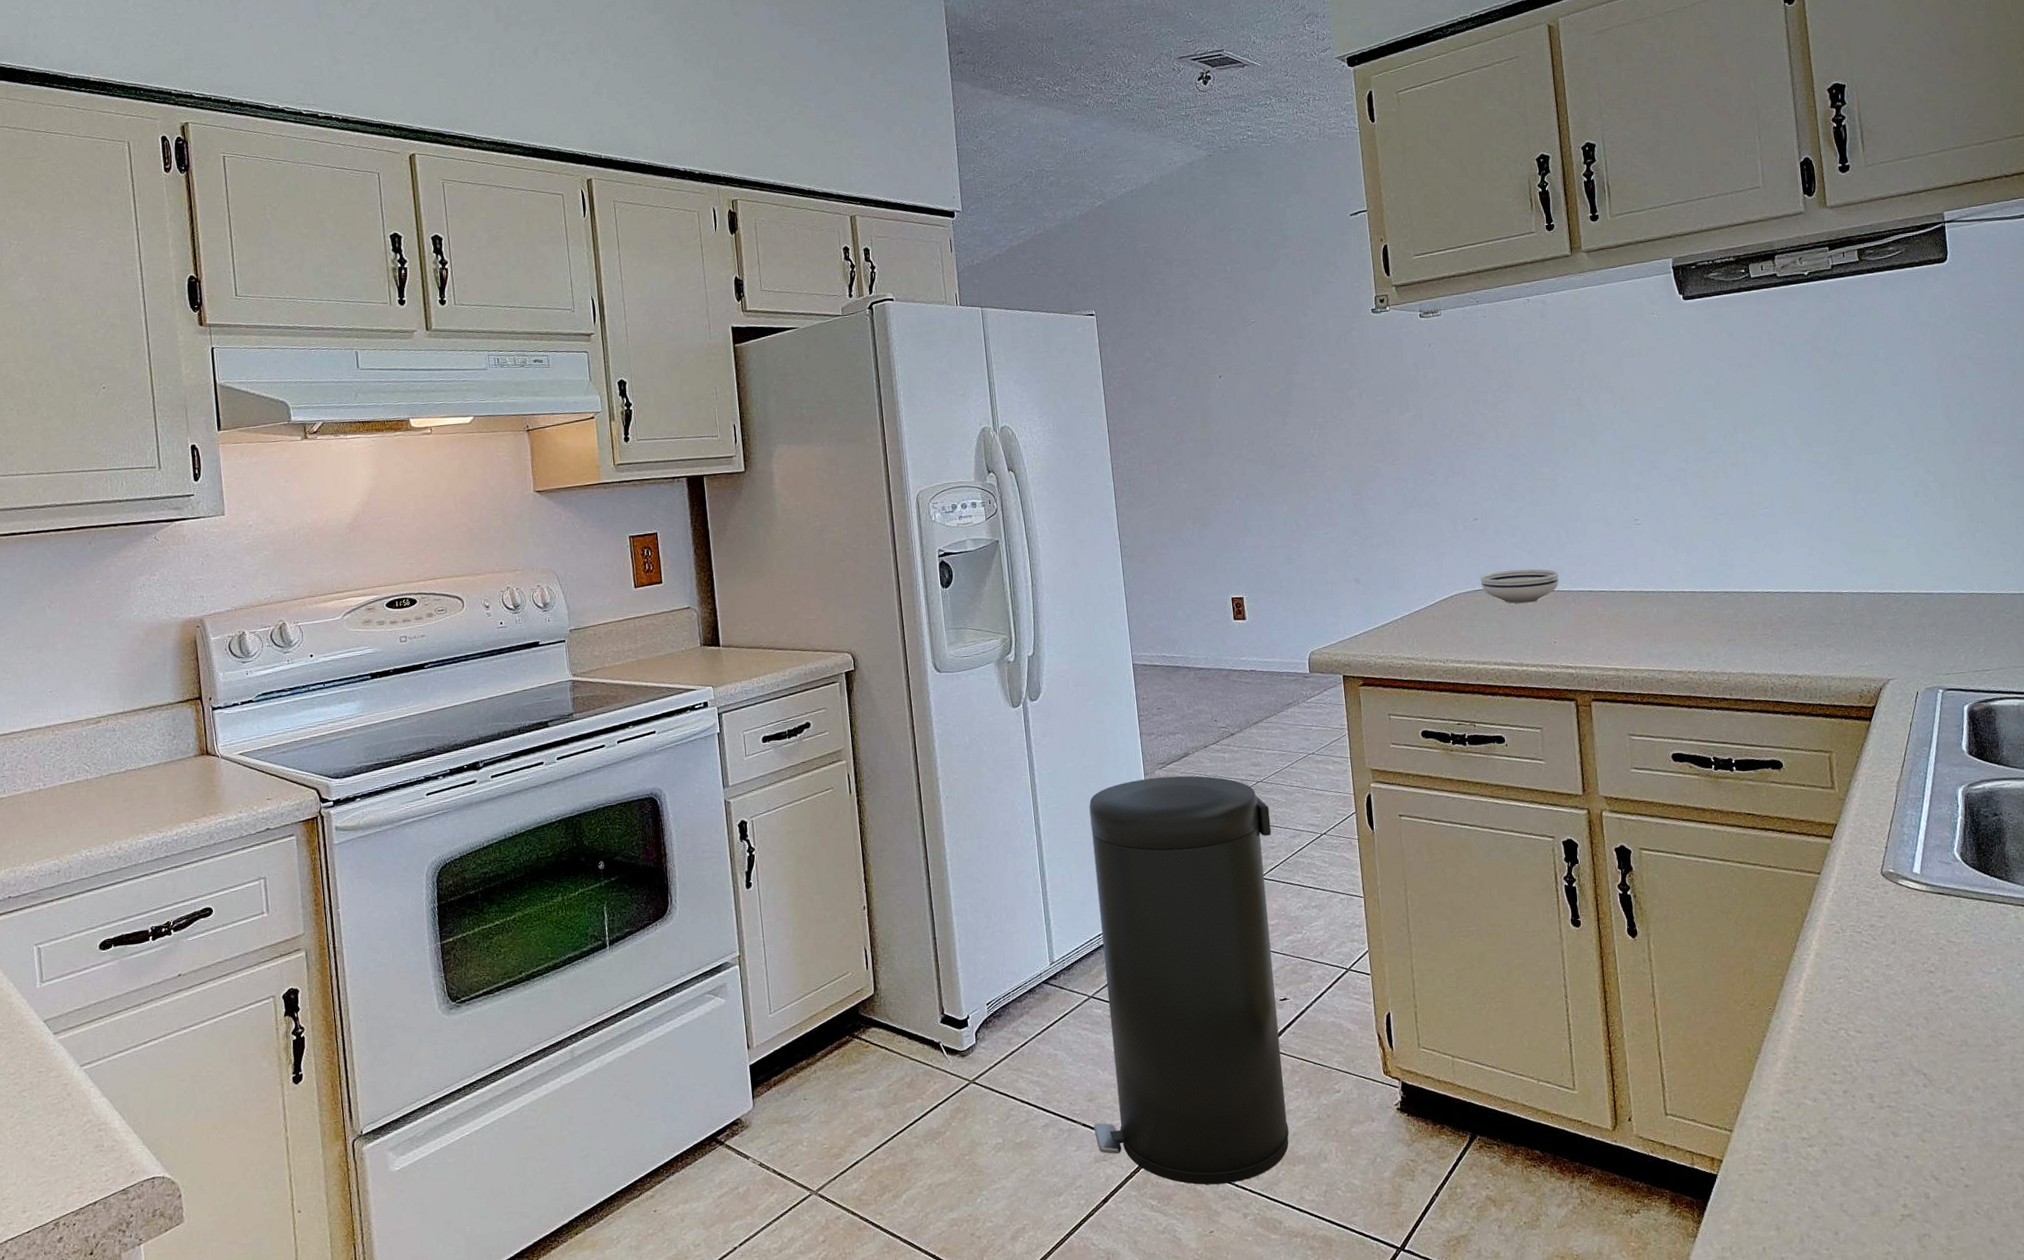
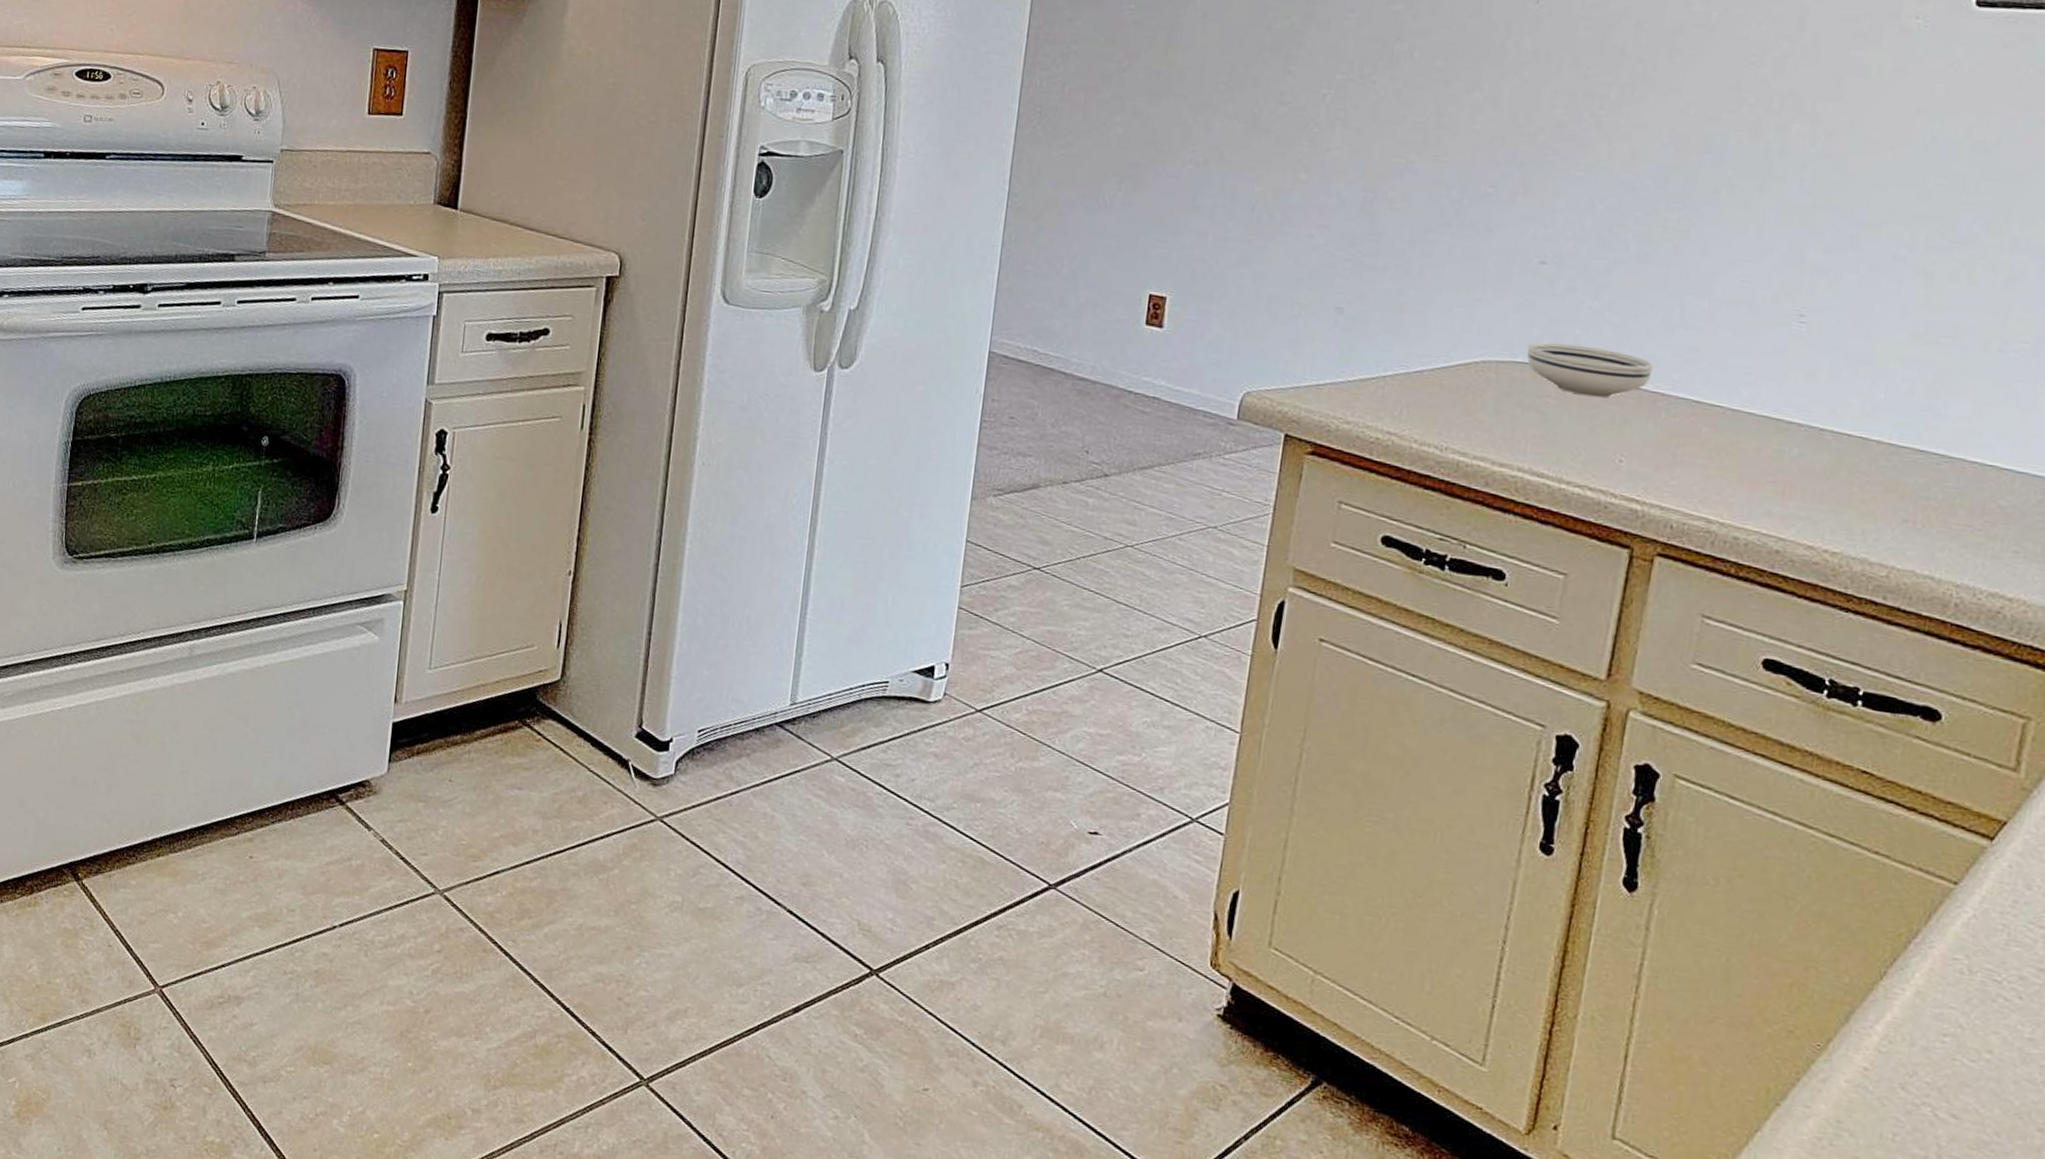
pedal bin: present [1089,775,1289,1185] -> none [801,501,1135,1041]

